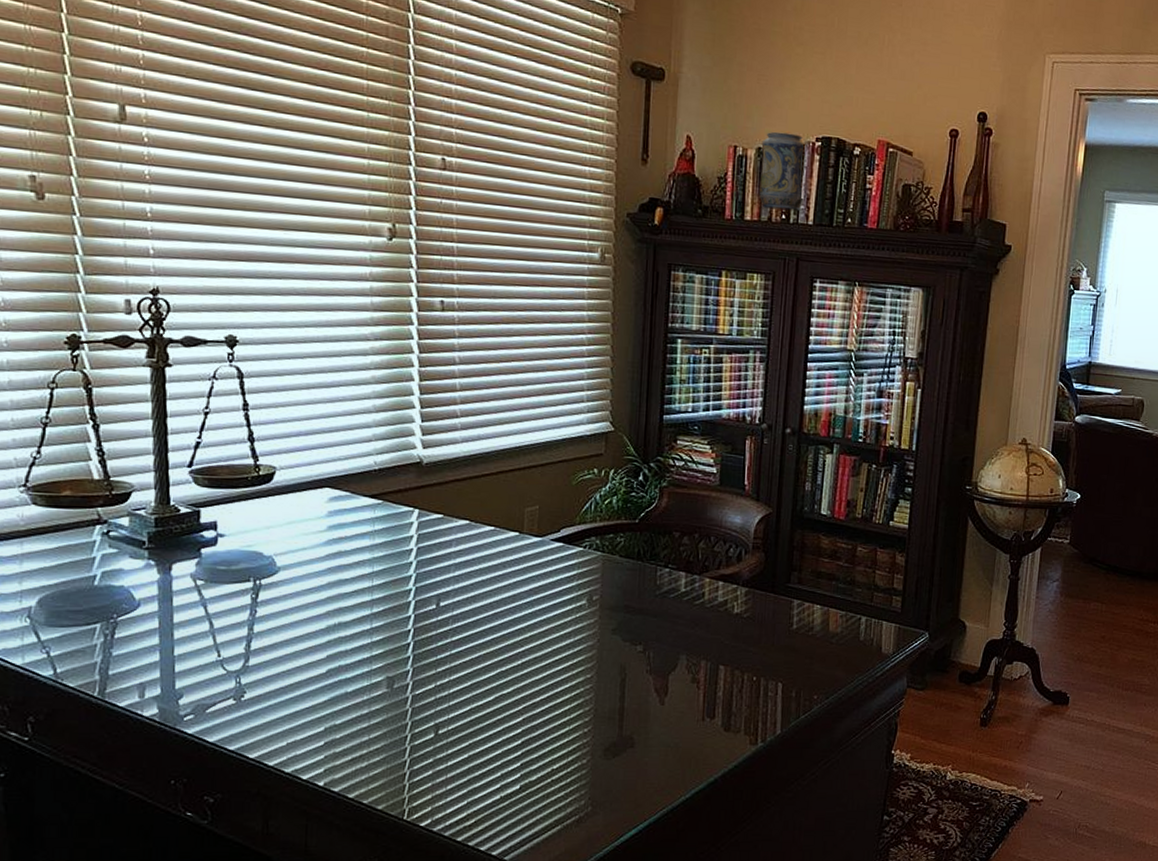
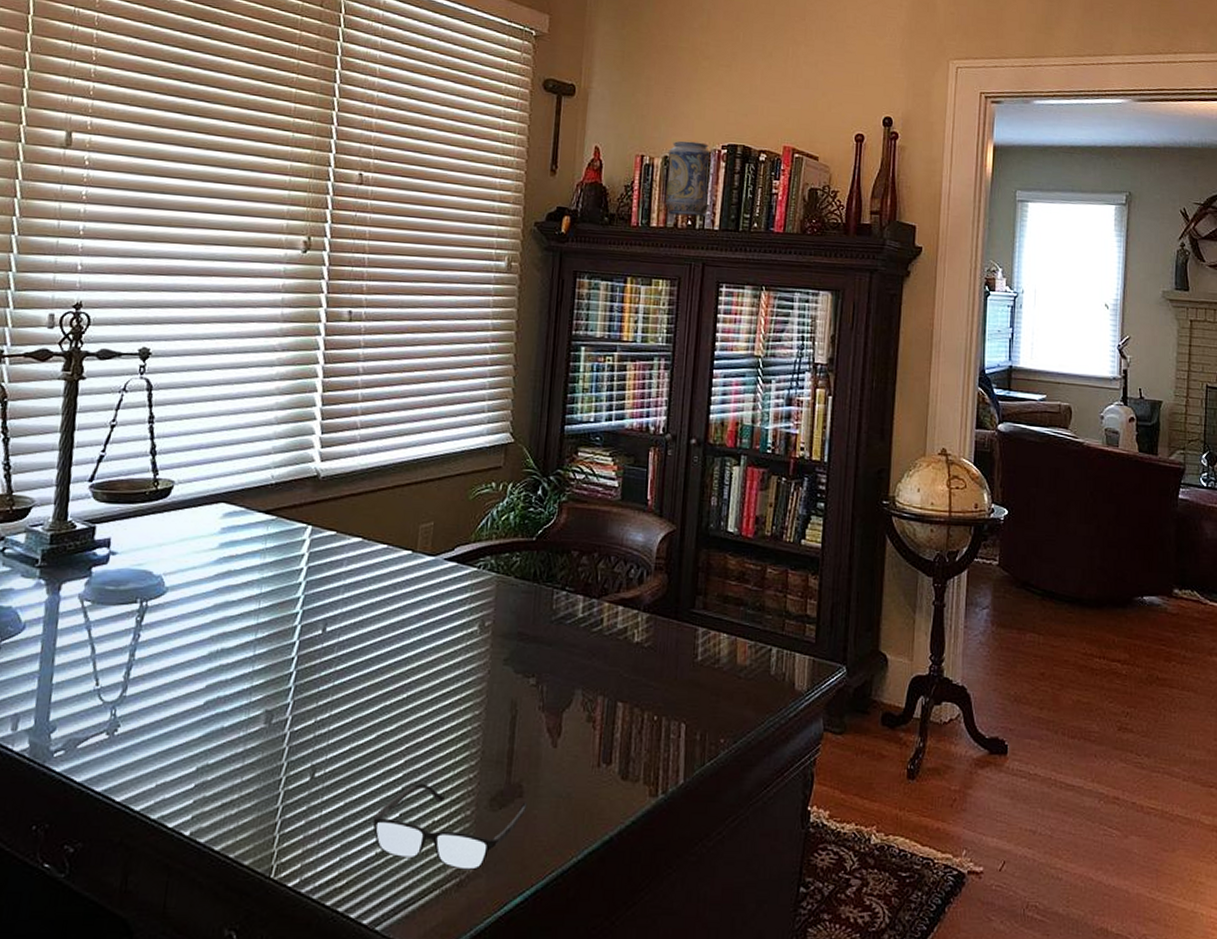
eyeglasses: none [496,738,639,810] -> present [372,783,528,872]

